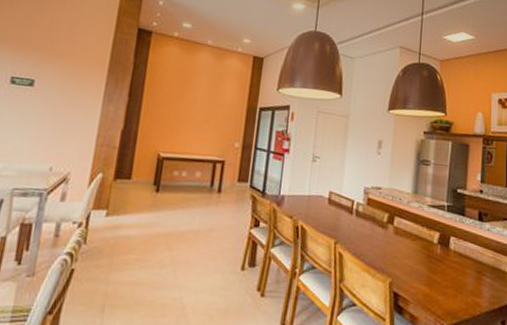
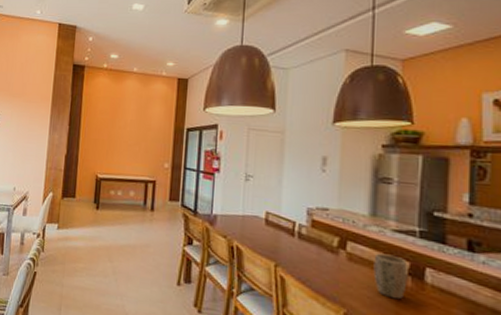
plant pot: none [413,226,438,266] -> present [373,253,408,300]

